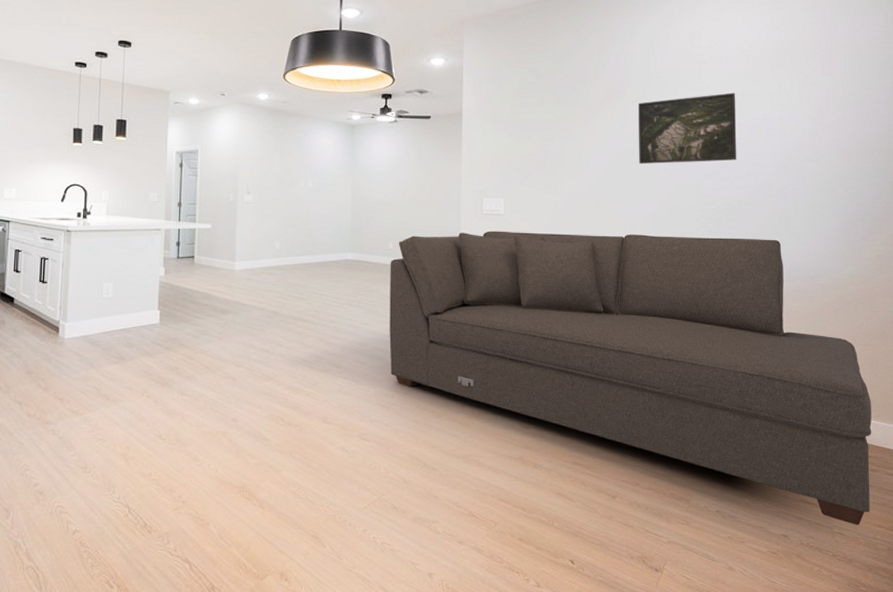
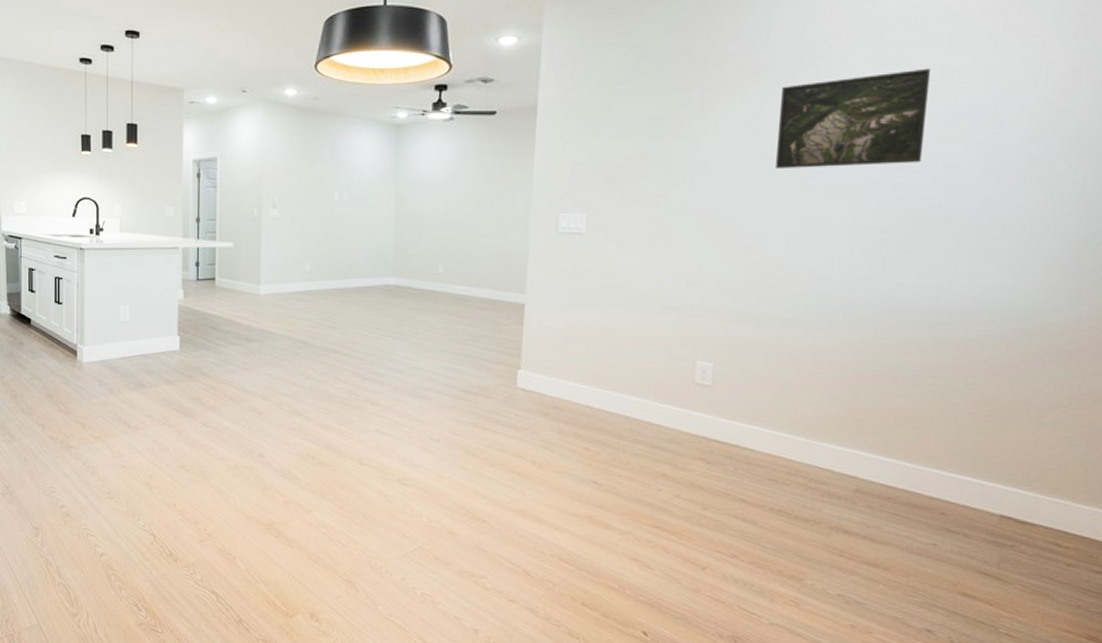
sofa: present [389,230,872,526] -> none [436,253,1081,628]

